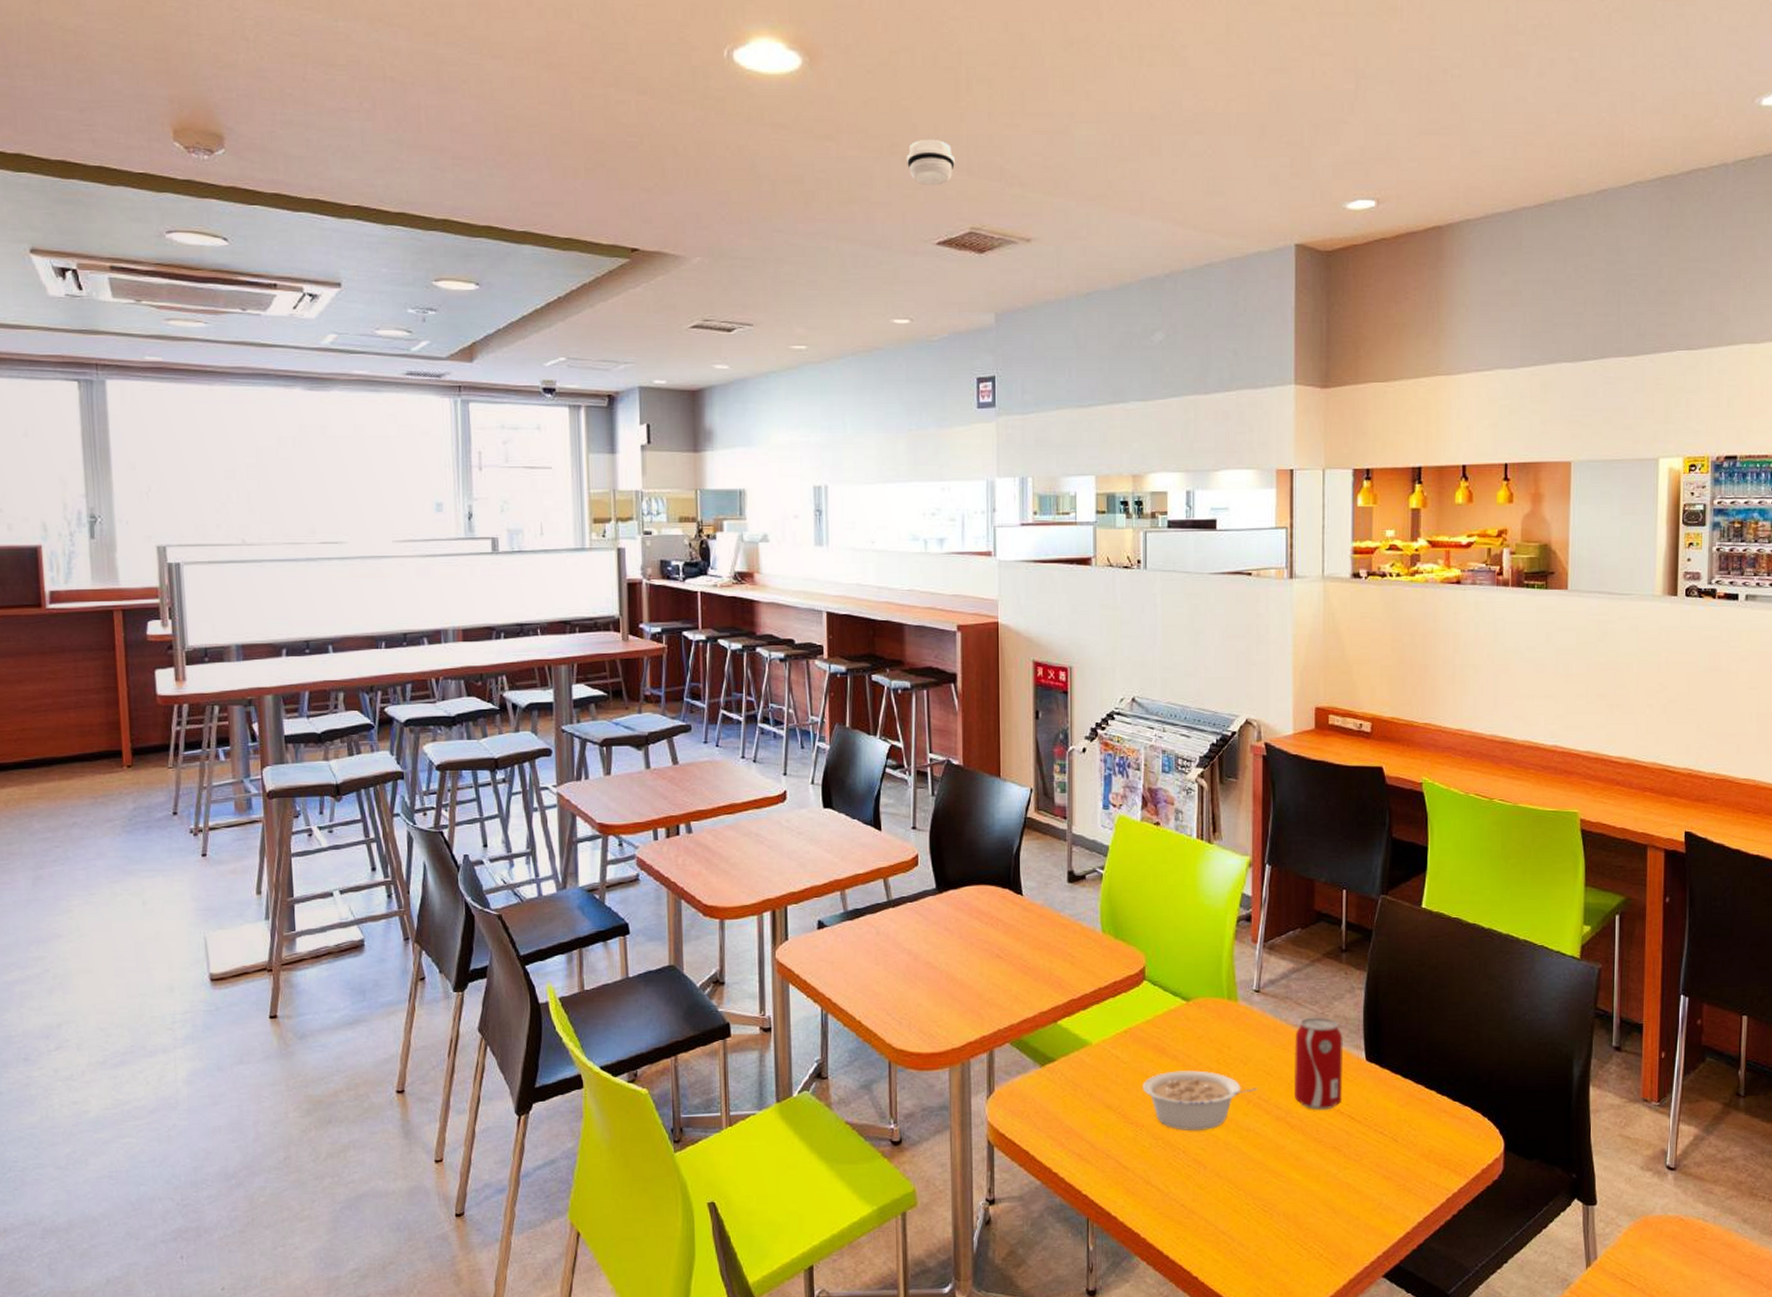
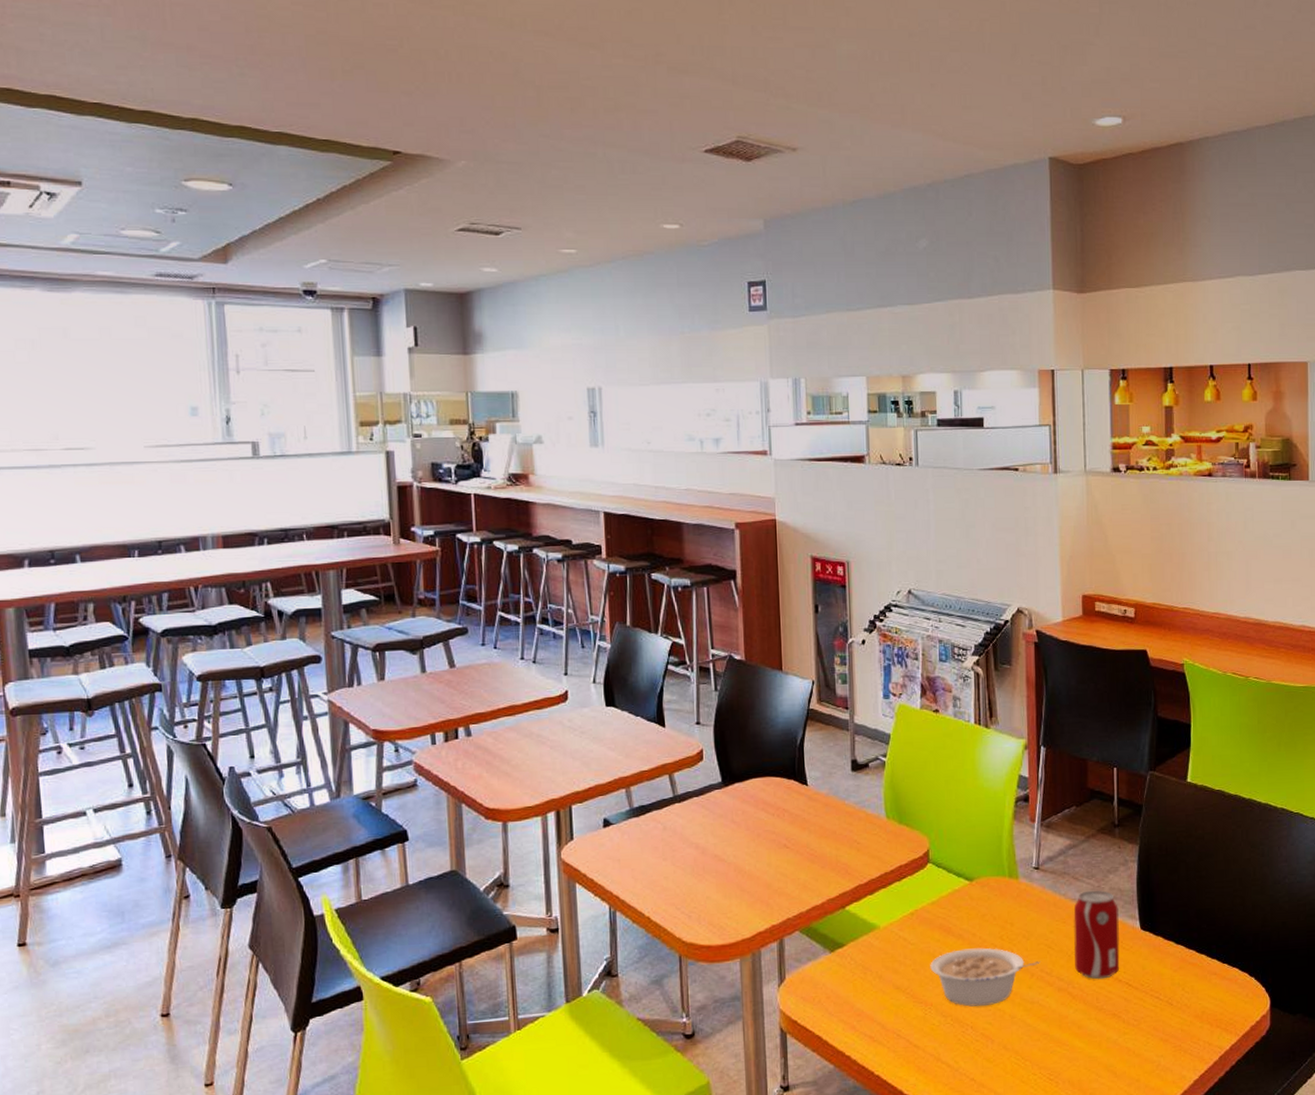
smoke detector: present [907,140,955,186] -> none [672,50,720,96]

